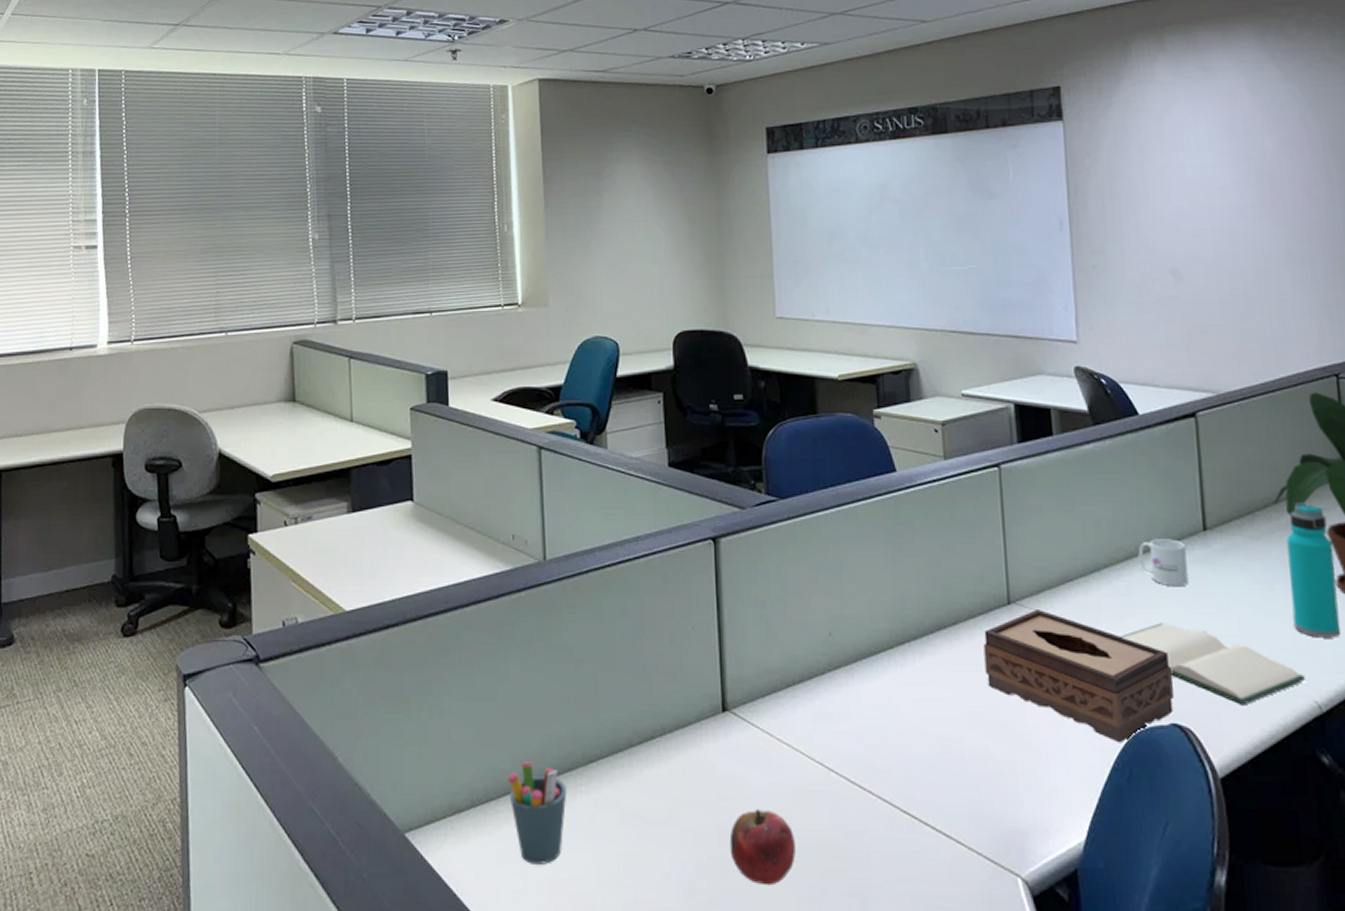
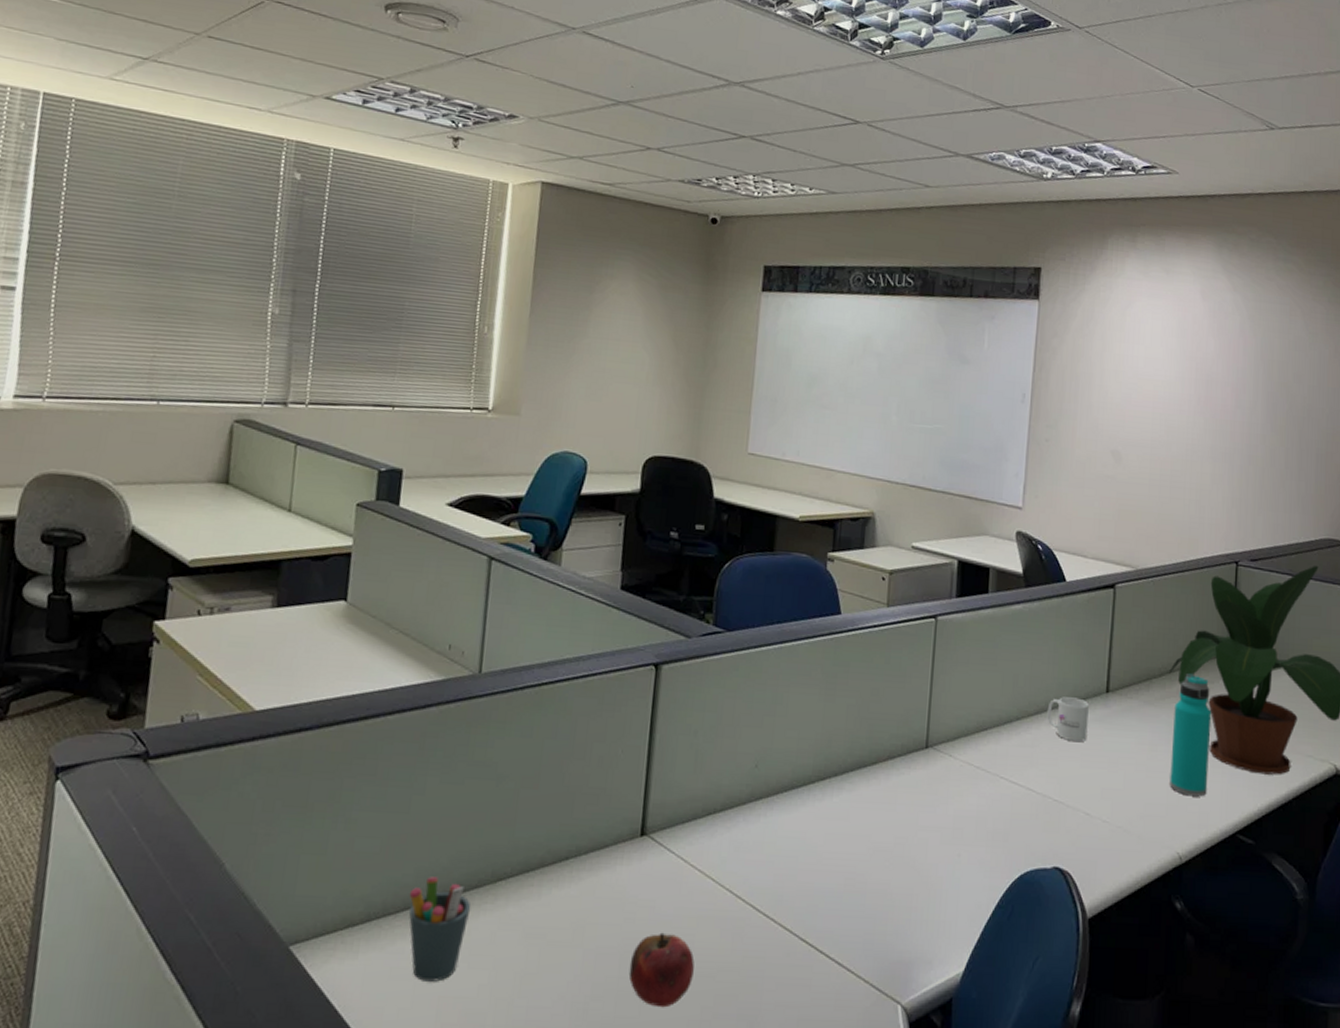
tissue box: present [983,610,1174,743] -> none [896,755,1062,883]
hardback book: present [1120,623,1305,706] -> none [1020,774,1172,854]

